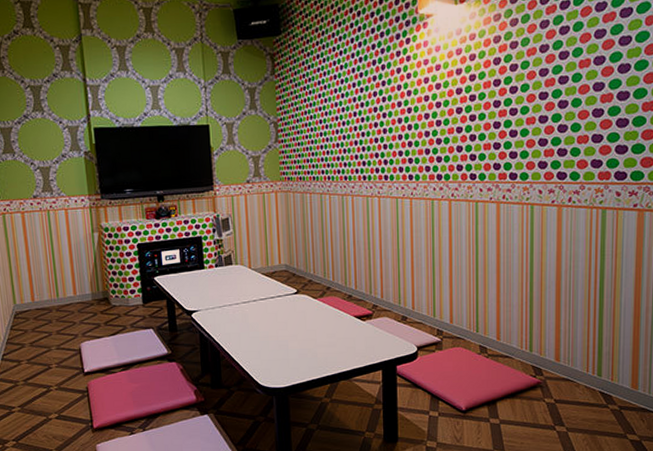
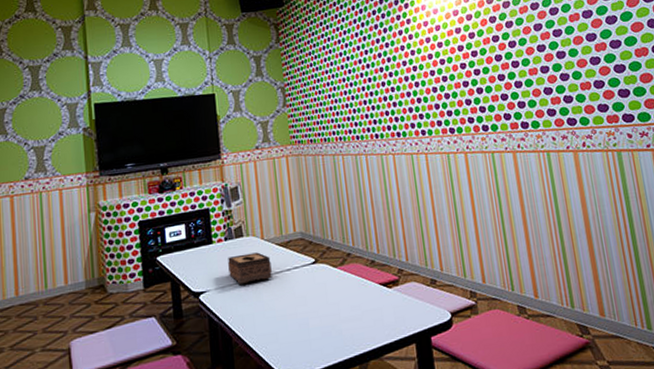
tissue box: none [218,280,257,307] -> present [228,252,272,284]

